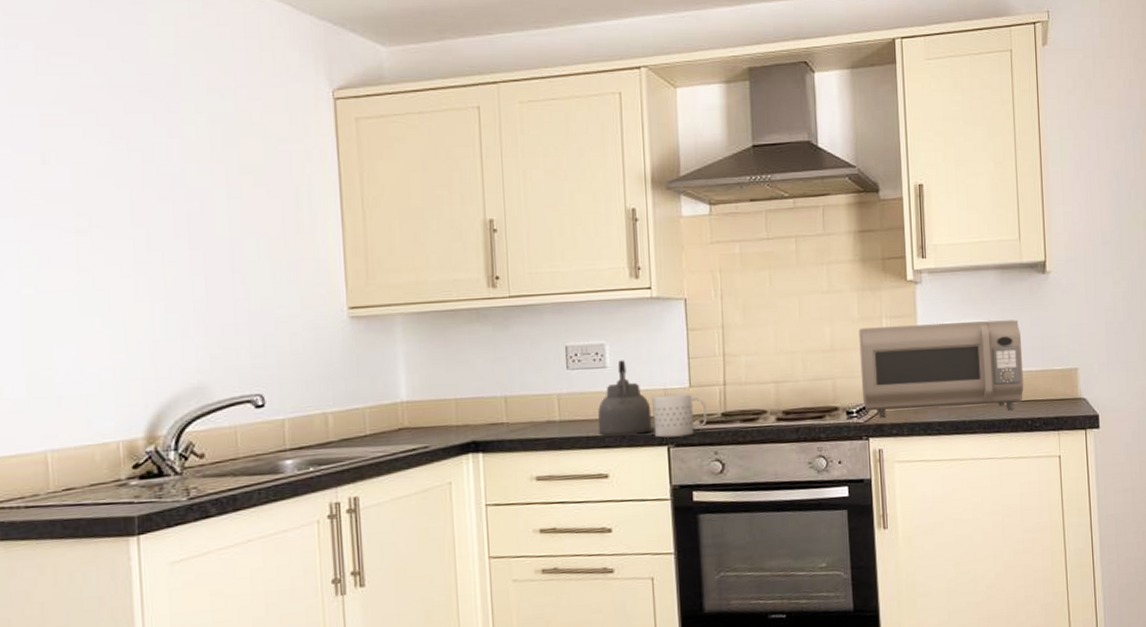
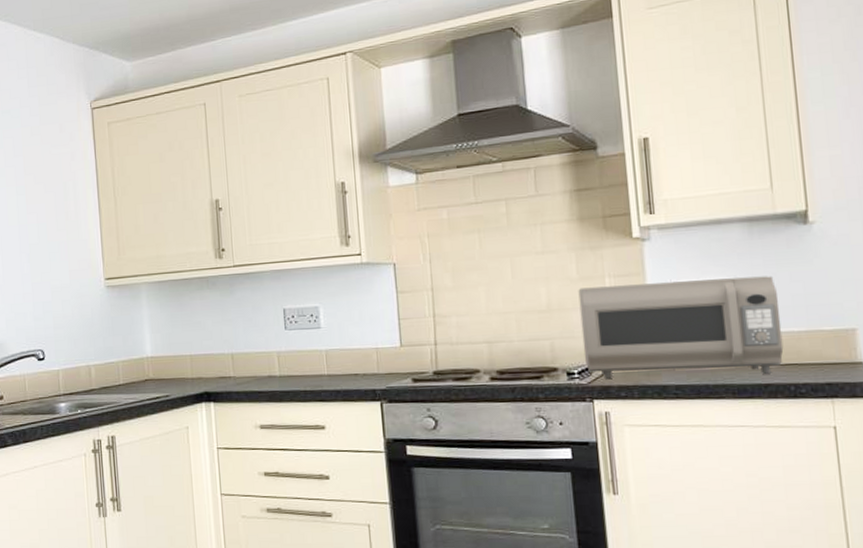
kettle: present [598,360,652,437] -> none [314,321,365,392]
mug: present [652,392,707,438] -> none [364,351,419,394]

